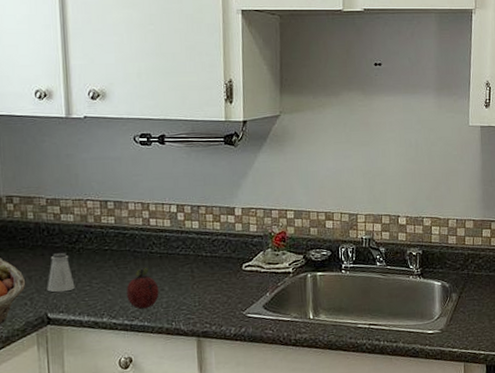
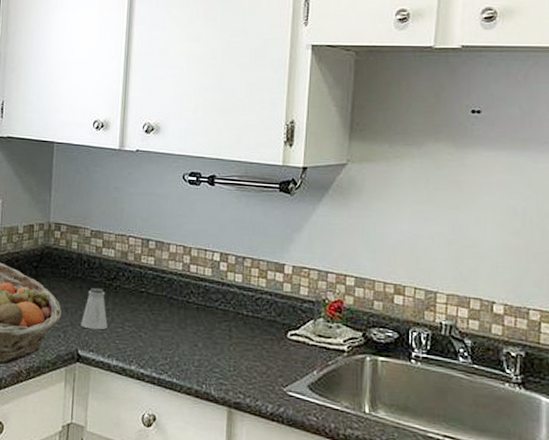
fruit: present [126,268,159,309] -> none [158,318,192,364]

